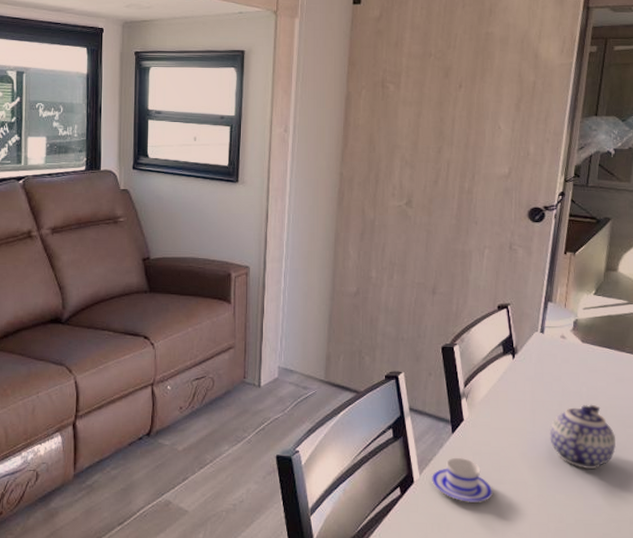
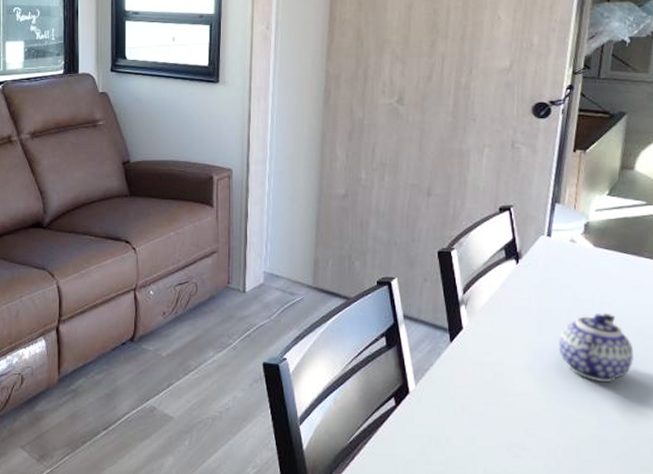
teacup: present [431,457,493,502] -> none [427,367,496,415]

